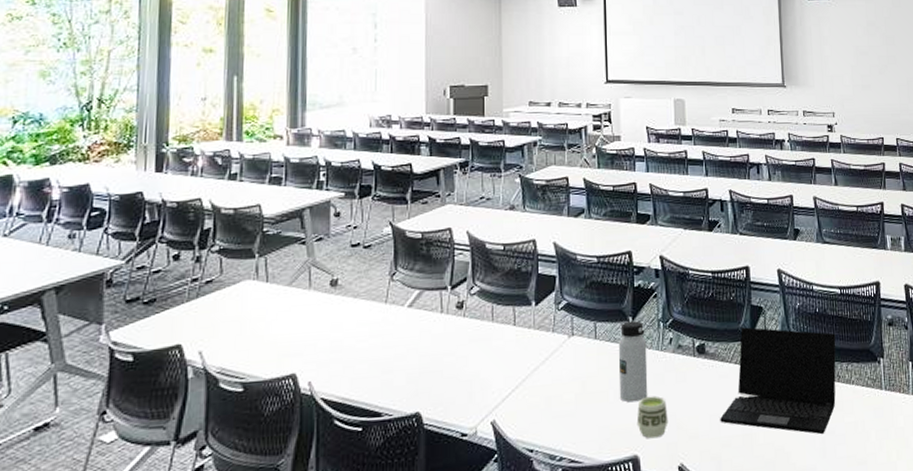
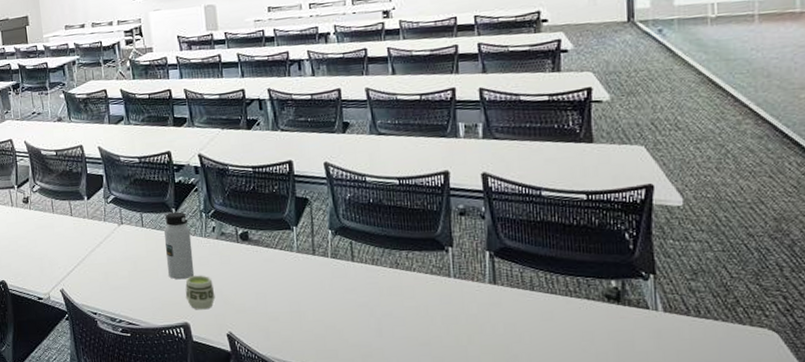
laptop: present [720,327,836,435] -> none [266,217,394,316]

